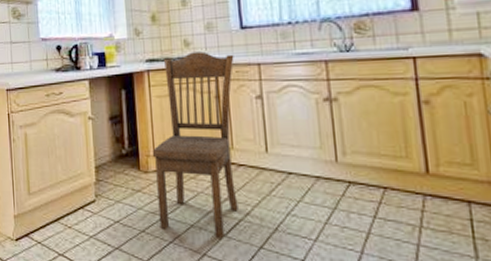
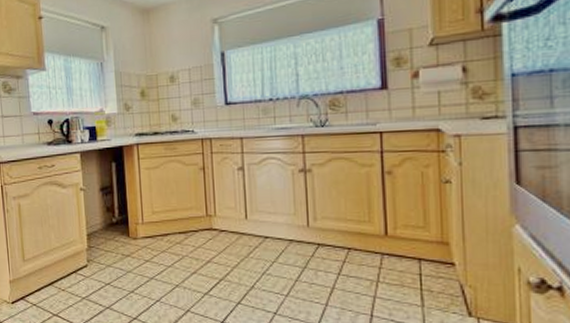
dining chair: present [153,51,238,238] -> none [142,126,219,296]

